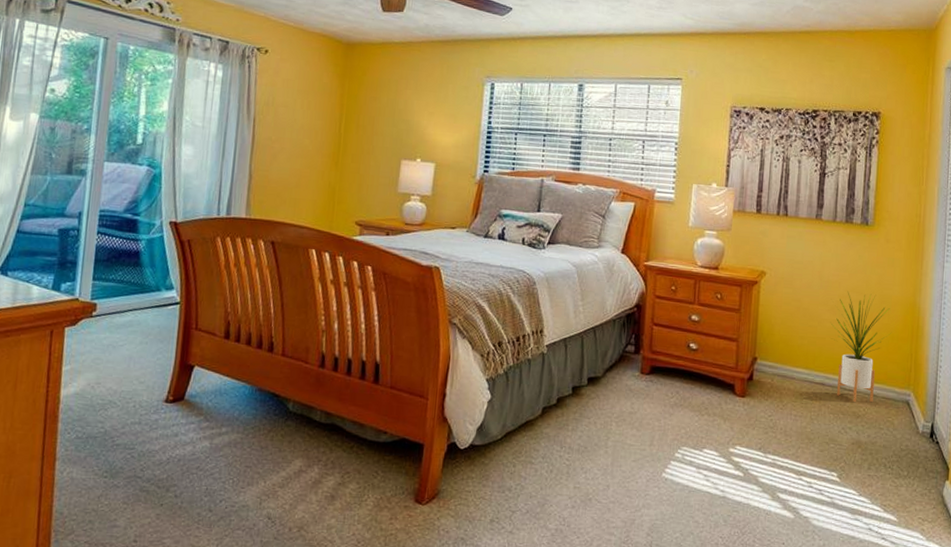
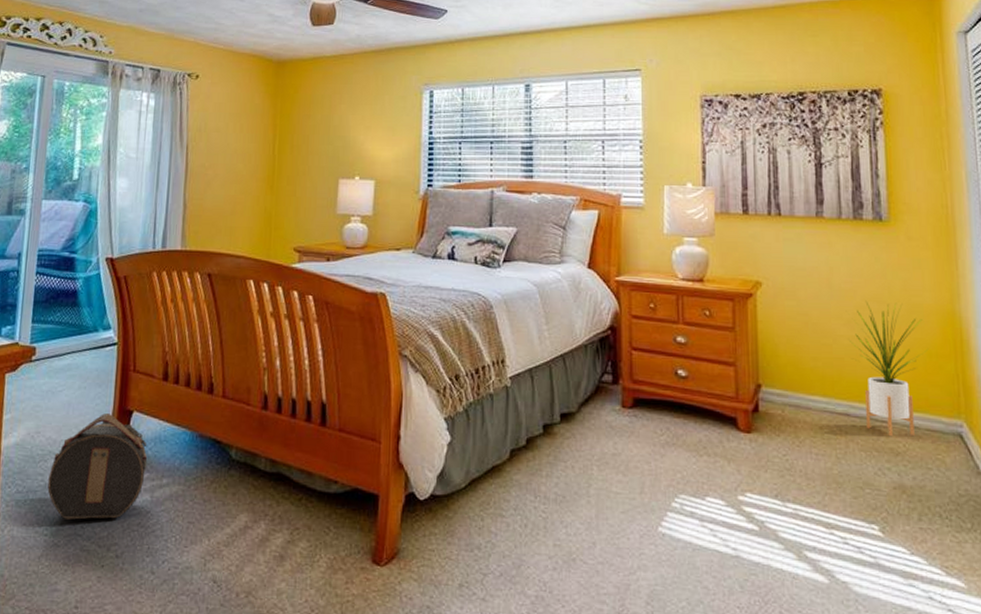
hat box: none [107,367,208,464] -> present [47,413,148,521]

